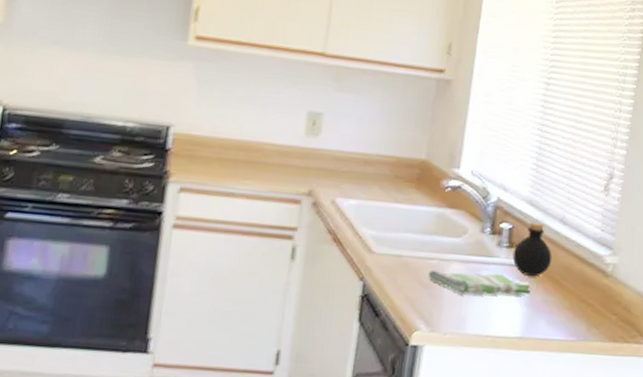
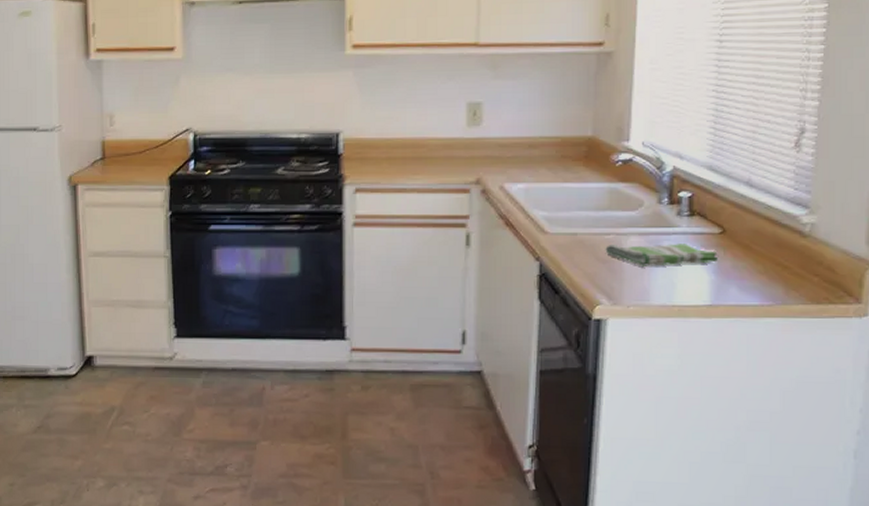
bottle: present [512,222,552,277] -> none [695,188,739,244]

